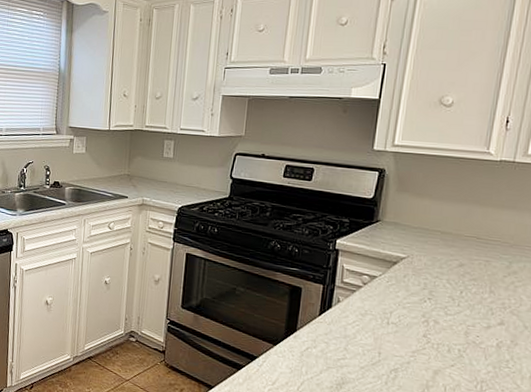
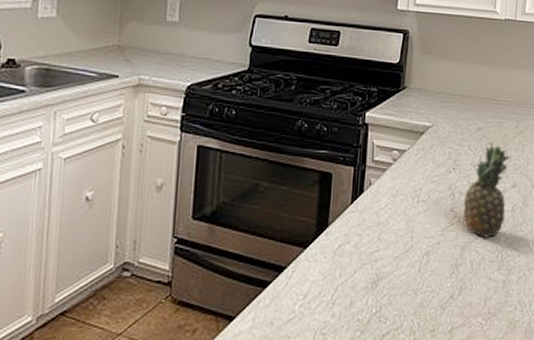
fruit: none [437,279,500,368] -> present [463,142,512,238]

